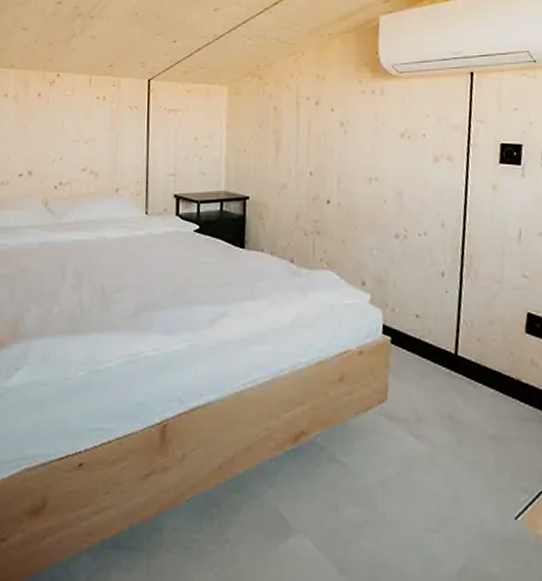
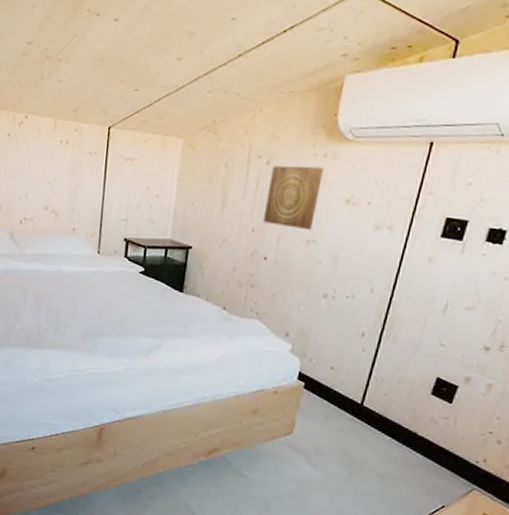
wall art: none [320,103,374,169] -> present [263,166,324,231]

